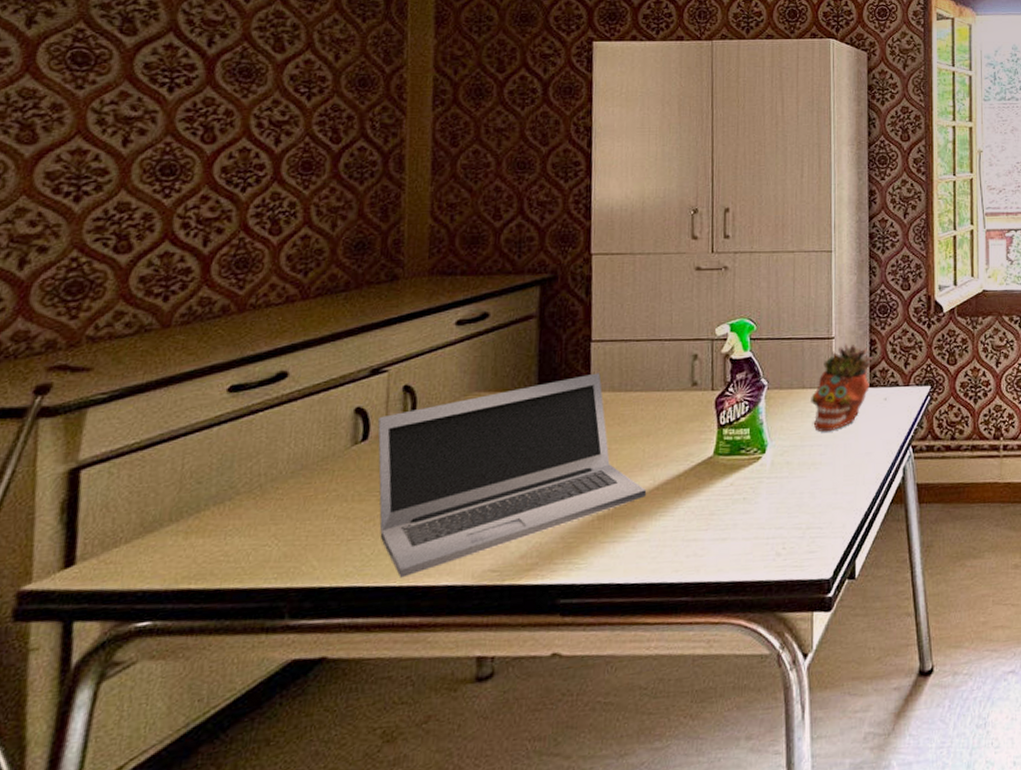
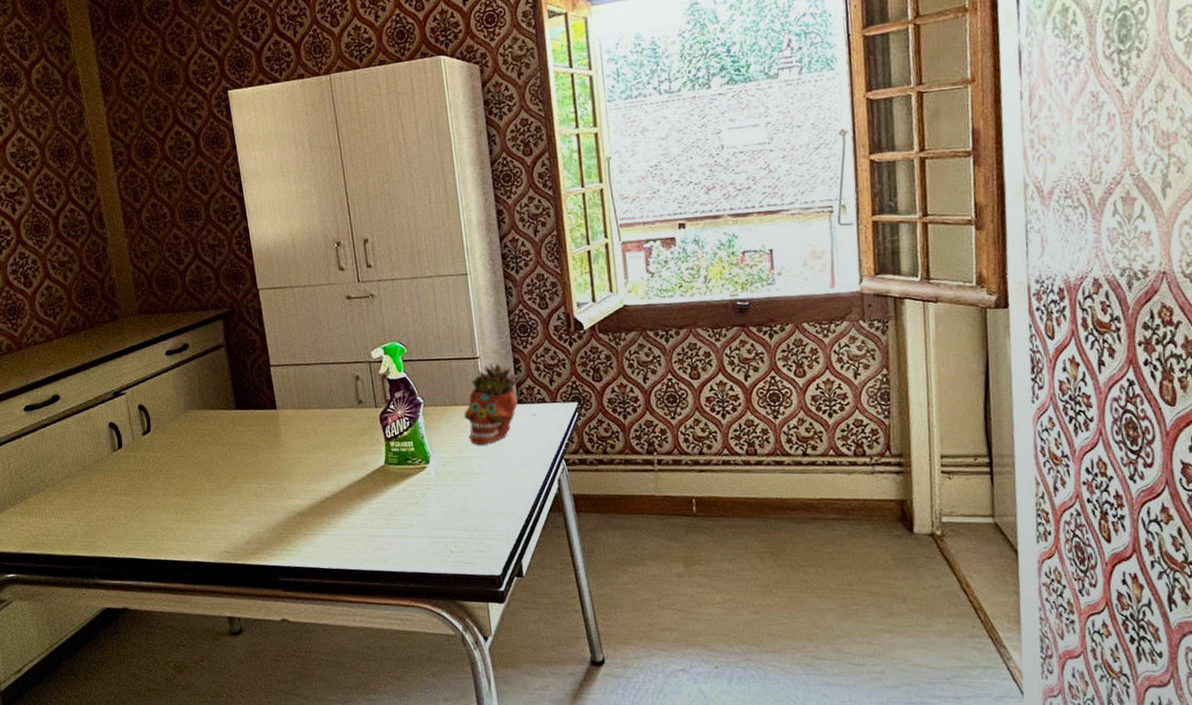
laptop: present [377,373,647,578] -> none [126,393,335,554]

